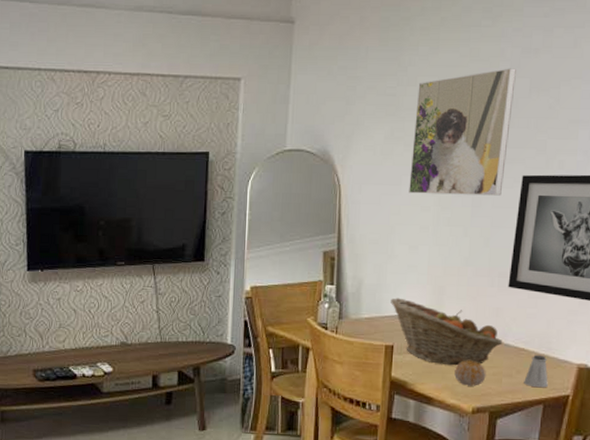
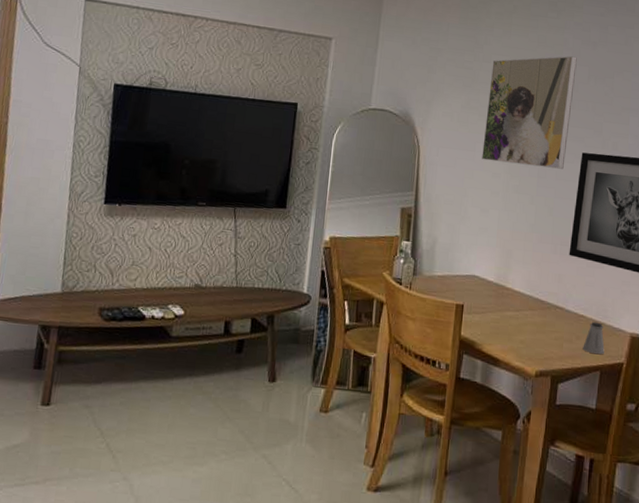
fruit basket: present [391,298,503,366] -> none [462,258,564,329]
fruit: present [454,360,486,386] -> none [520,323,549,350]

